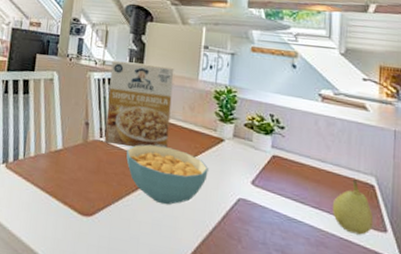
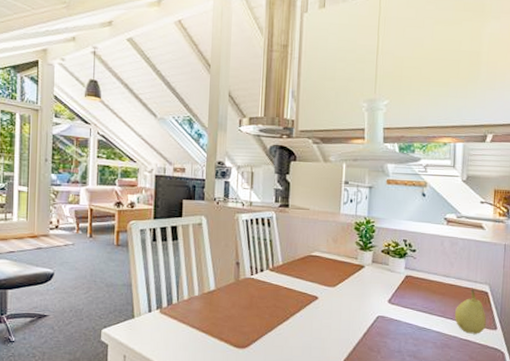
cereal box: present [104,60,175,148] -> none [255,201,318,280]
cereal bowl: present [126,144,208,205] -> none [276,277,351,329]

